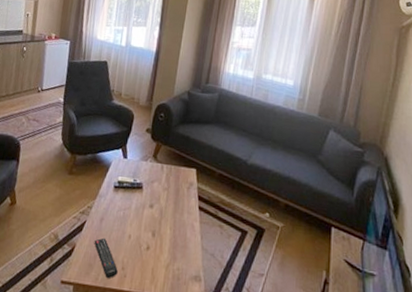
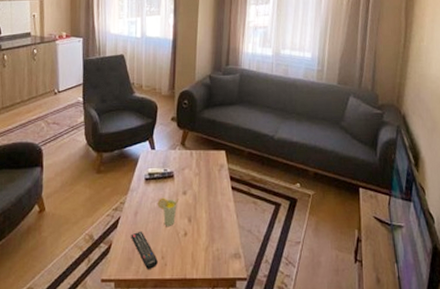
cup: none [123,207,146,238] -> present [157,197,179,226]

